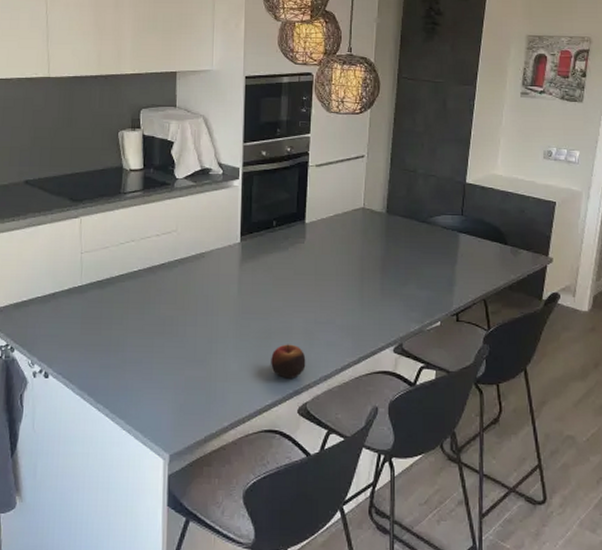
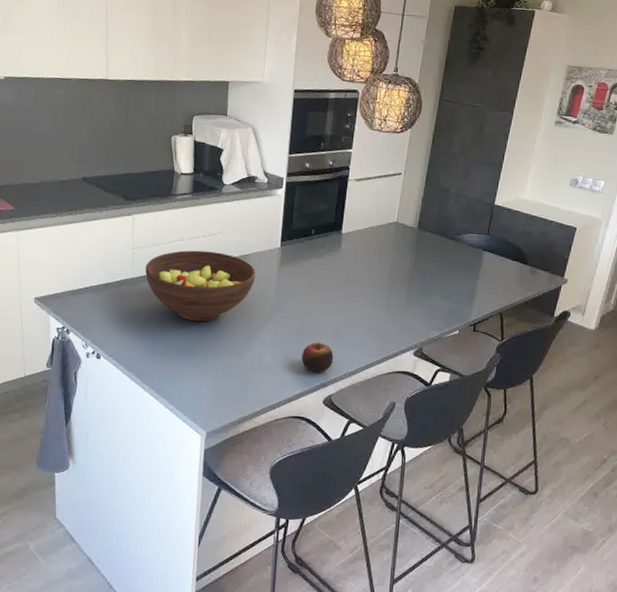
fruit bowl: none [95,251,215,329] -> present [145,250,255,322]

